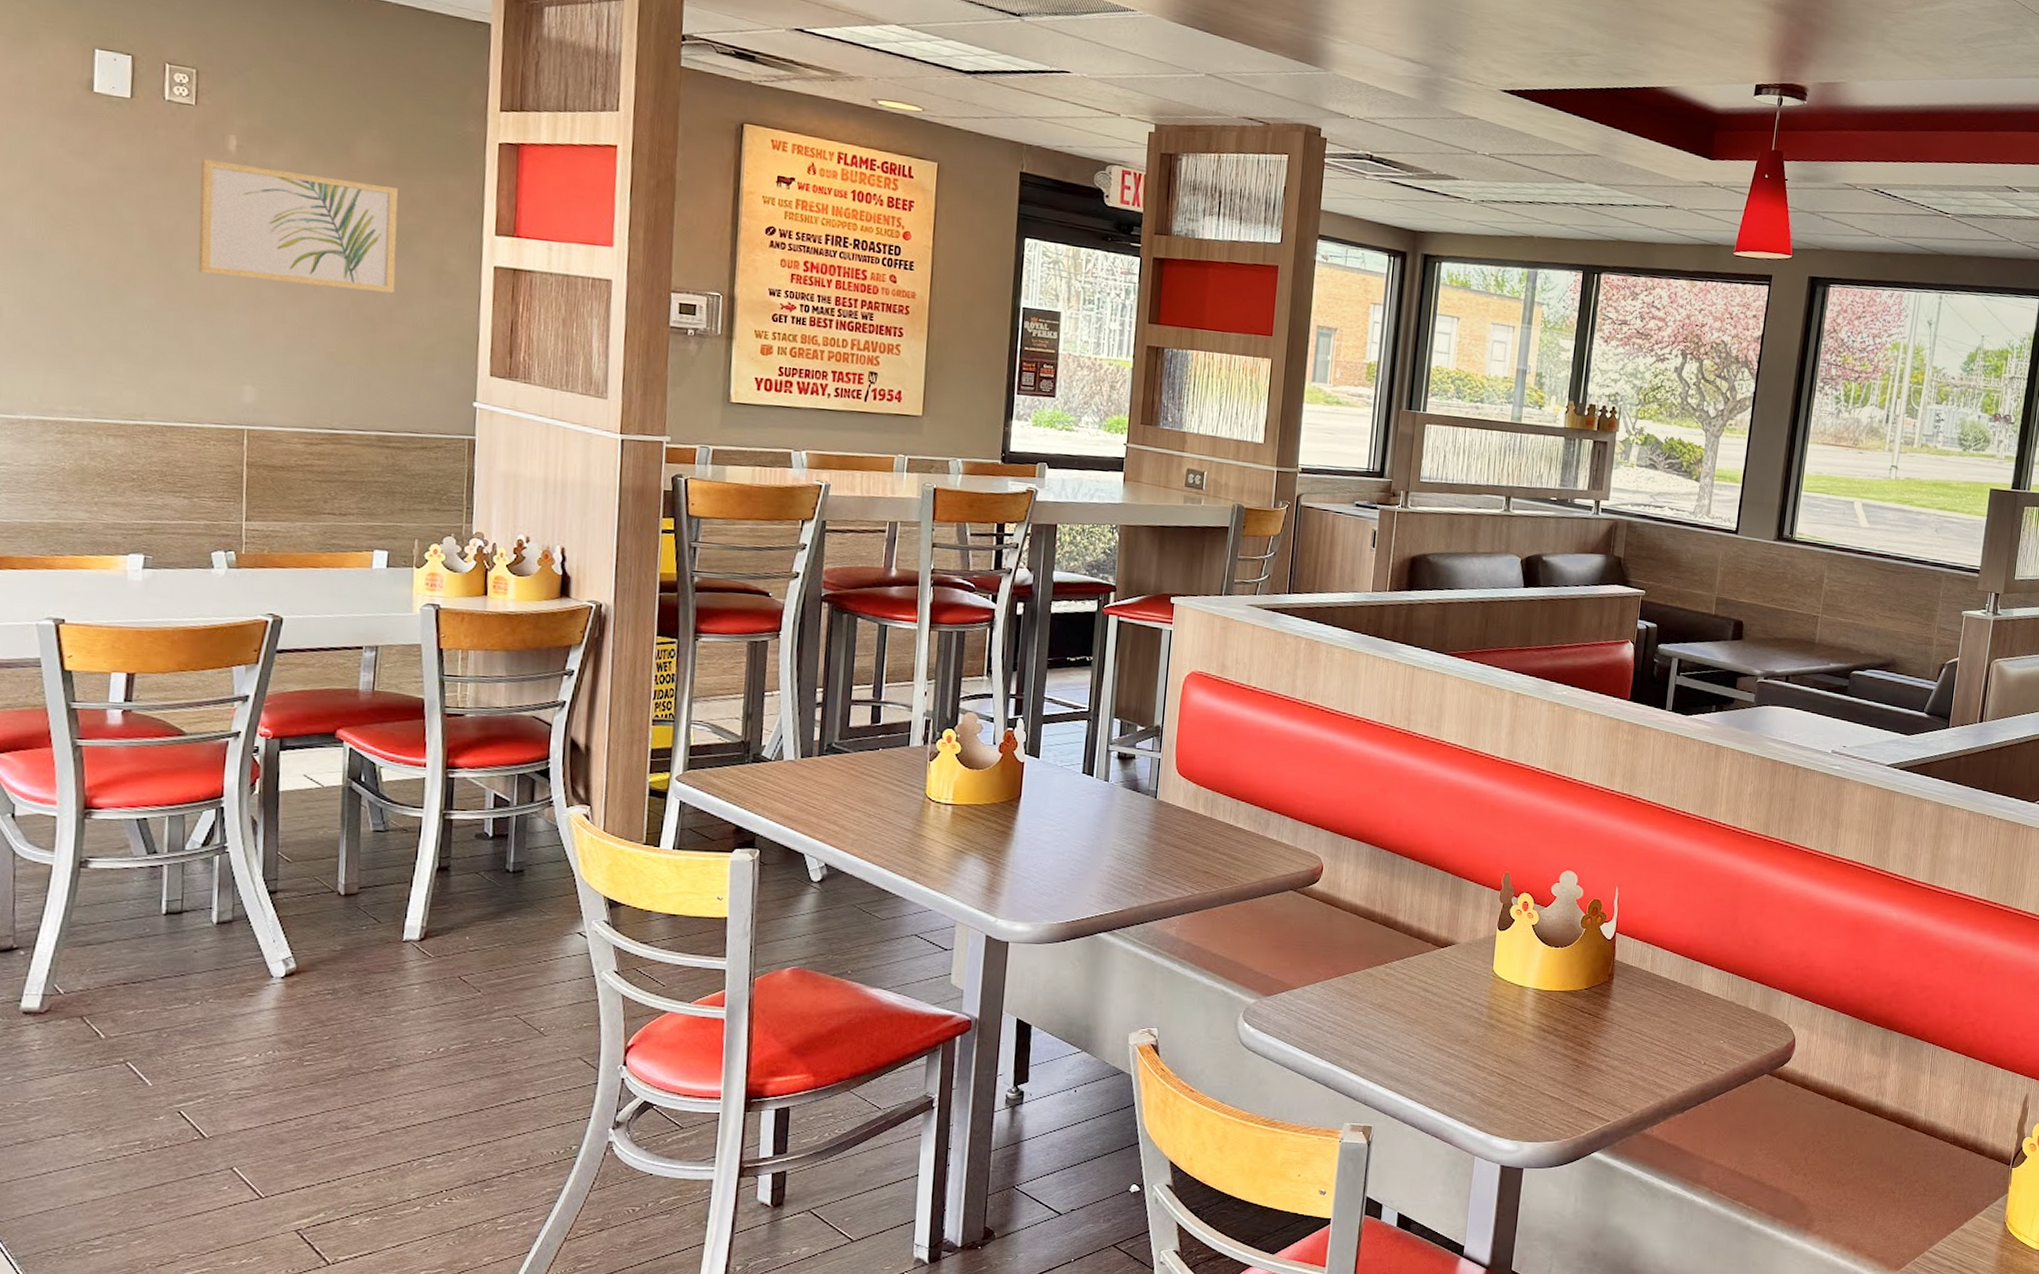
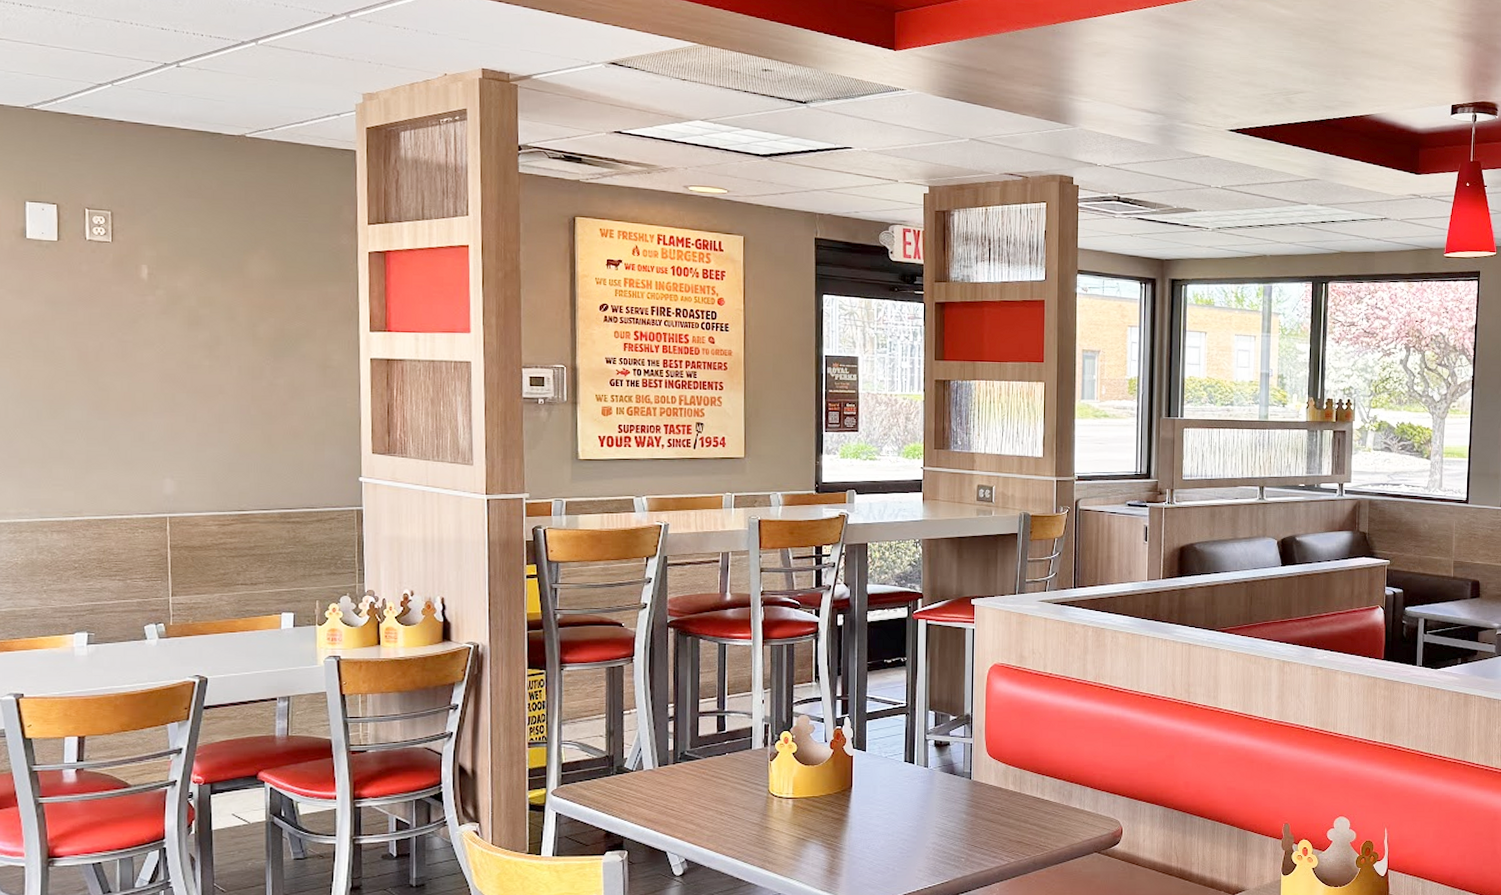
wall art: present [198,159,398,293] -> none [118,287,288,389]

